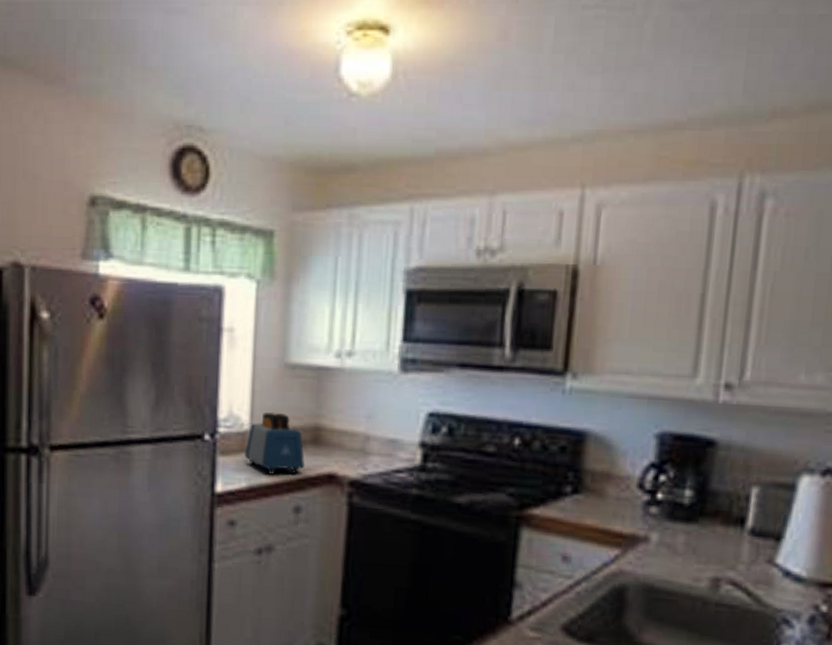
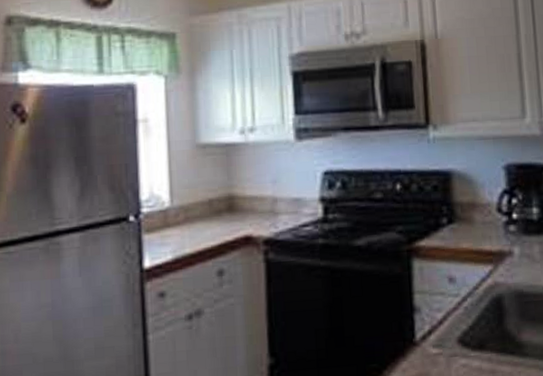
toaster: present [244,412,305,475] -> none [167,188,223,245]

